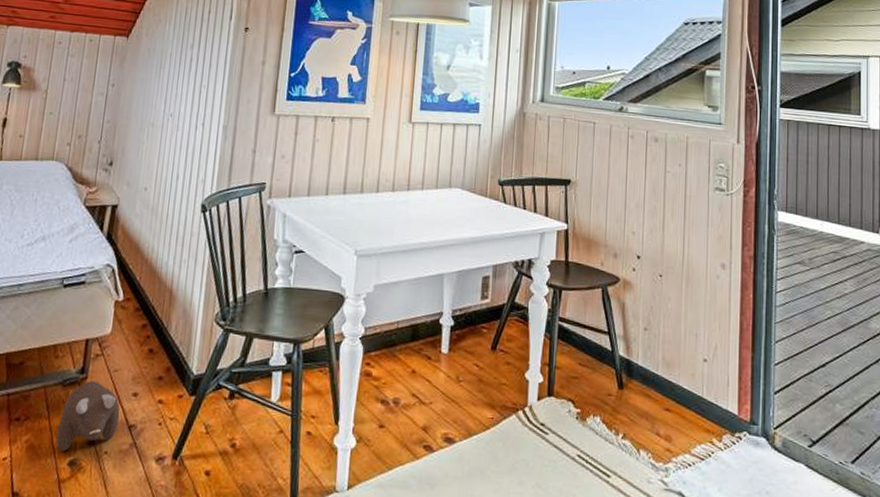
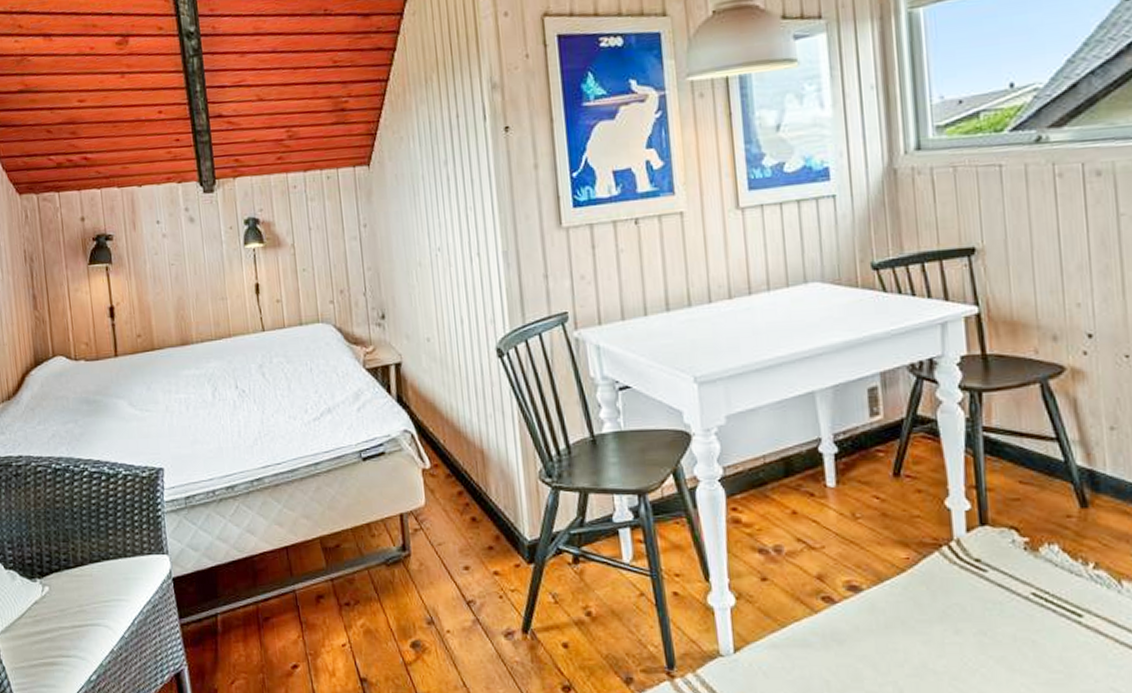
plush toy: present [56,381,120,451] -> none [391,558,456,633]

